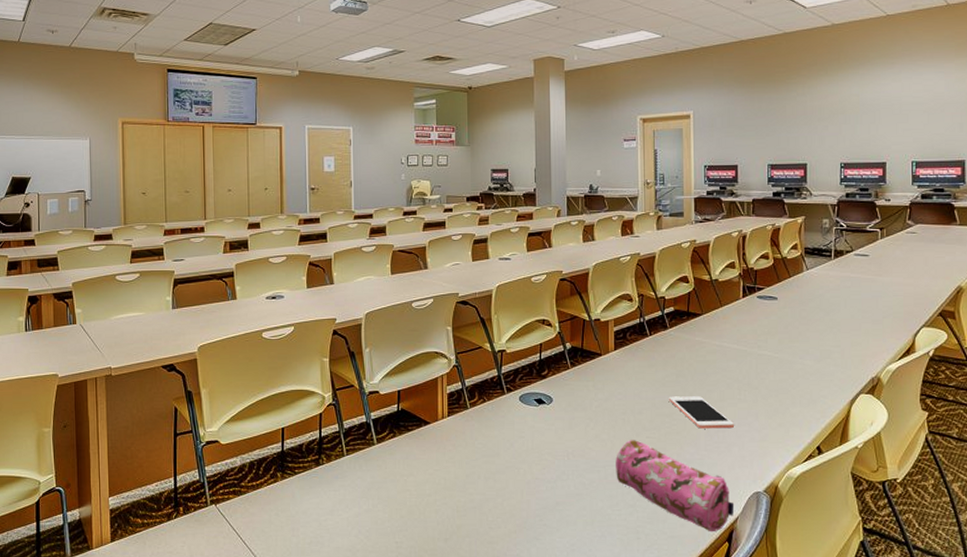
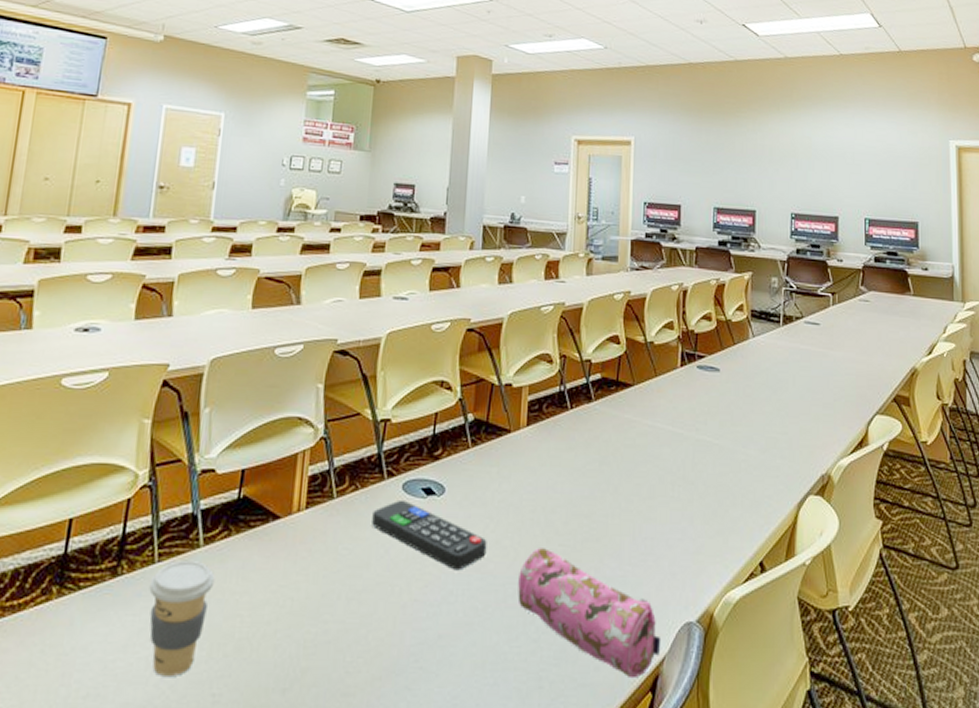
coffee cup: none [343,453,388,530] -> present [149,559,215,676]
remote control: none [498,408,589,457] -> present [372,499,487,571]
cell phone: present [668,396,734,429] -> none [588,490,665,536]

